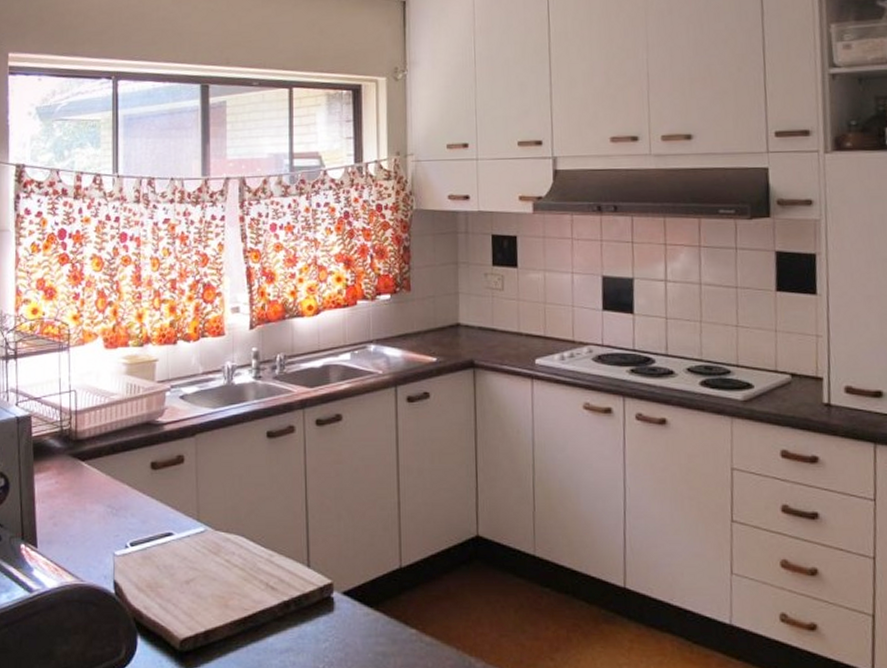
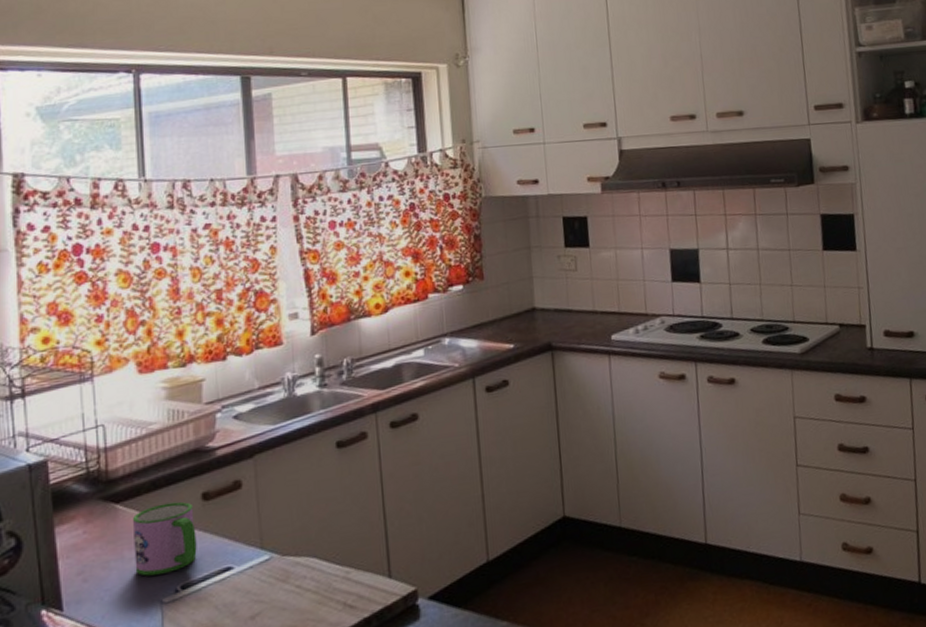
mug: none [94,467,145,529] -> present [132,501,197,576]

